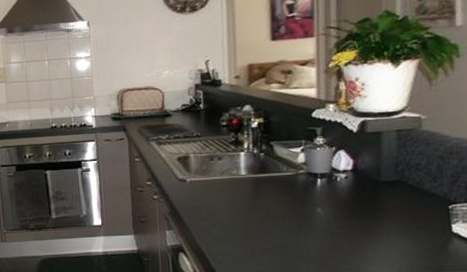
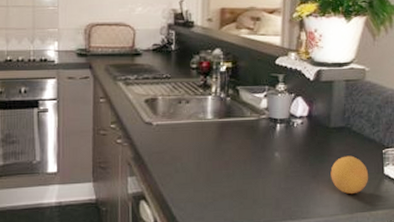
fruit: none [383,211,433,252] -> present [330,155,369,194]

